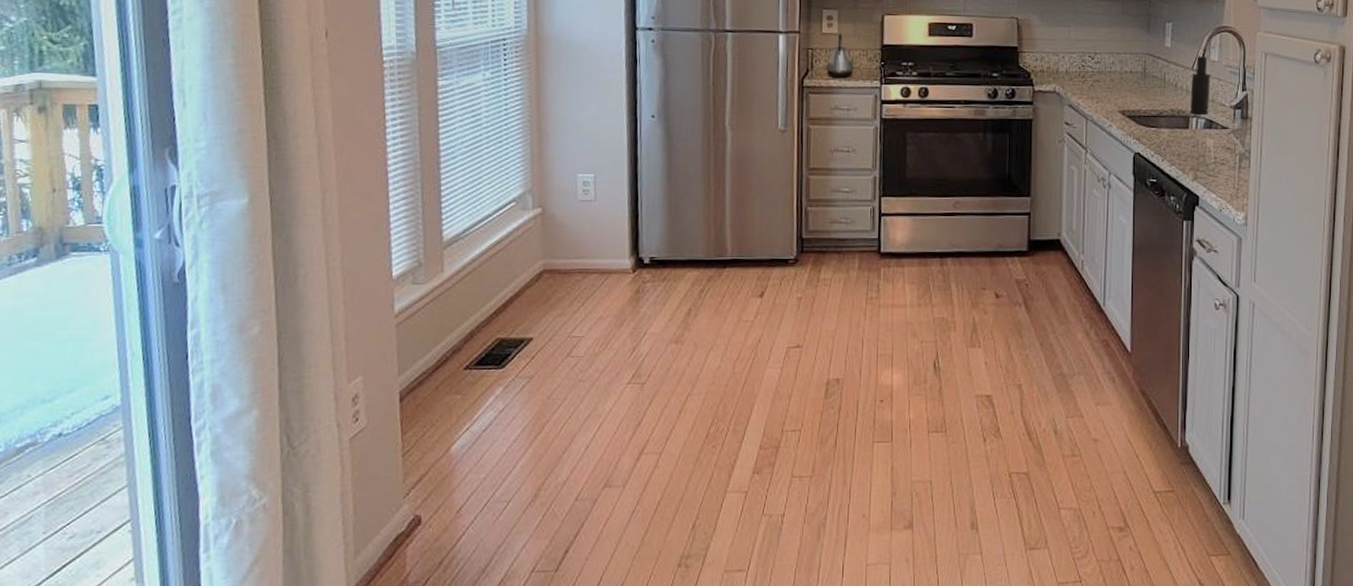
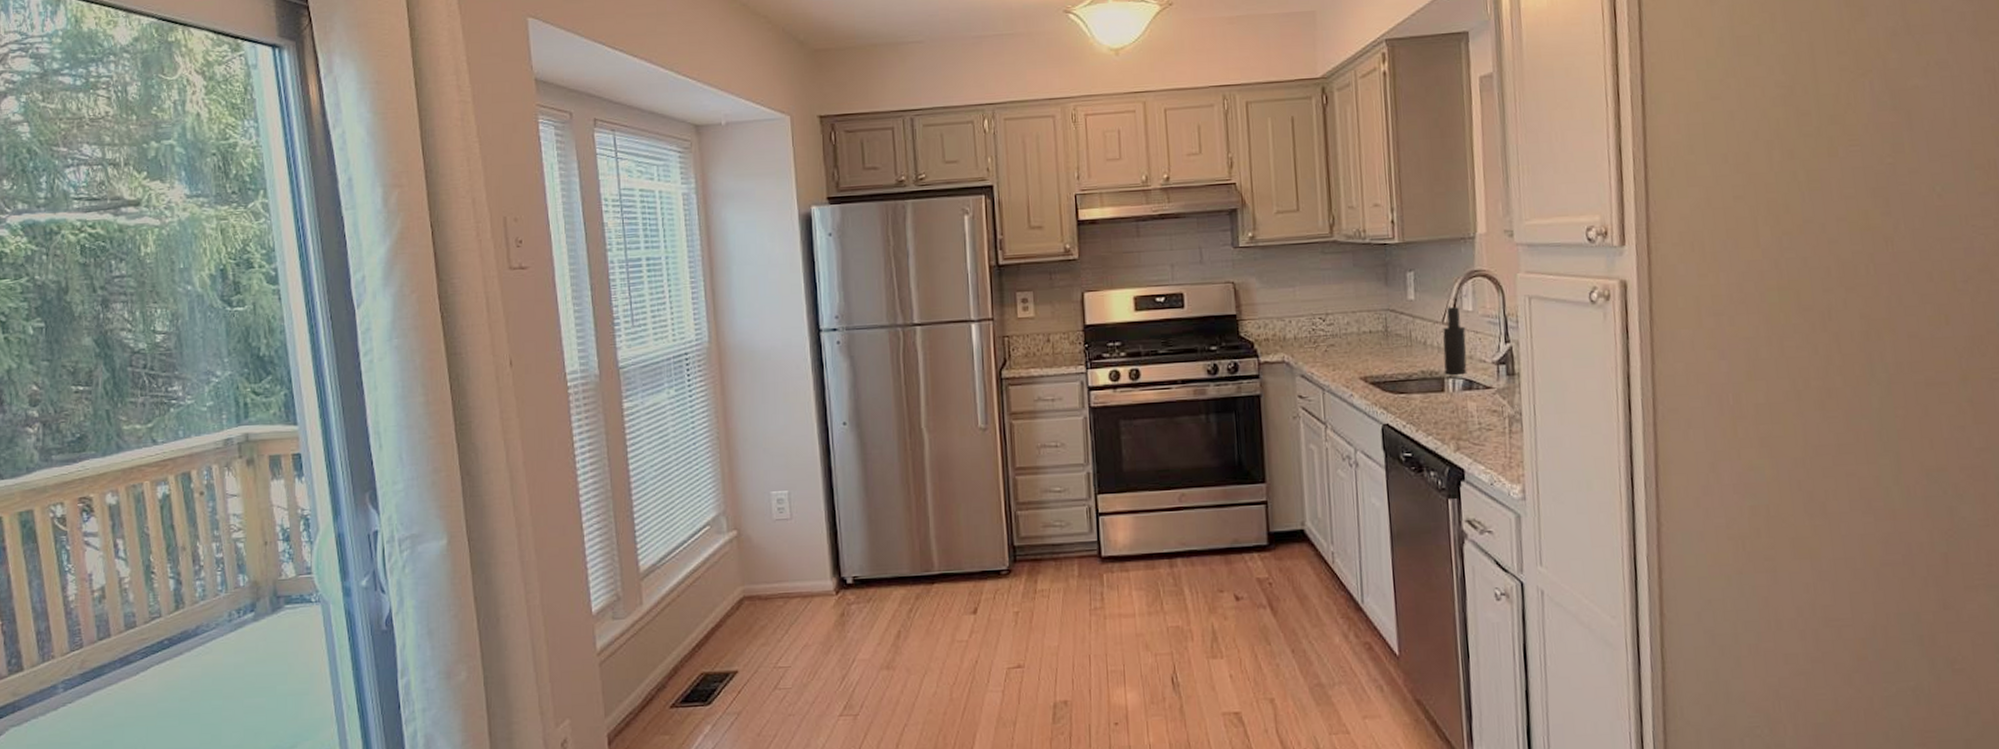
kettle: present [825,33,854,79] -> none [1024,316,1056,367]

